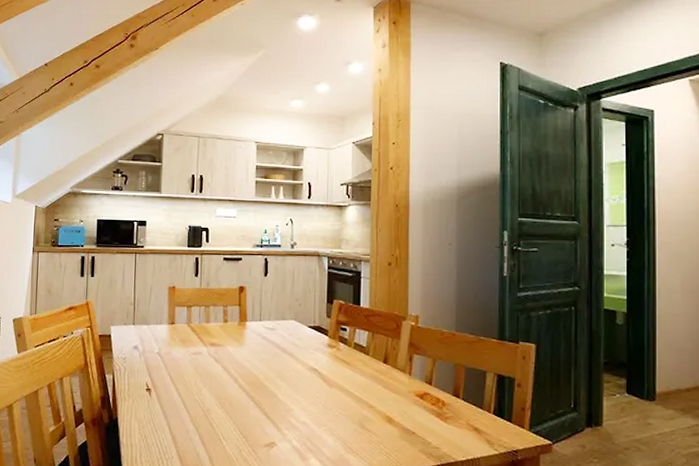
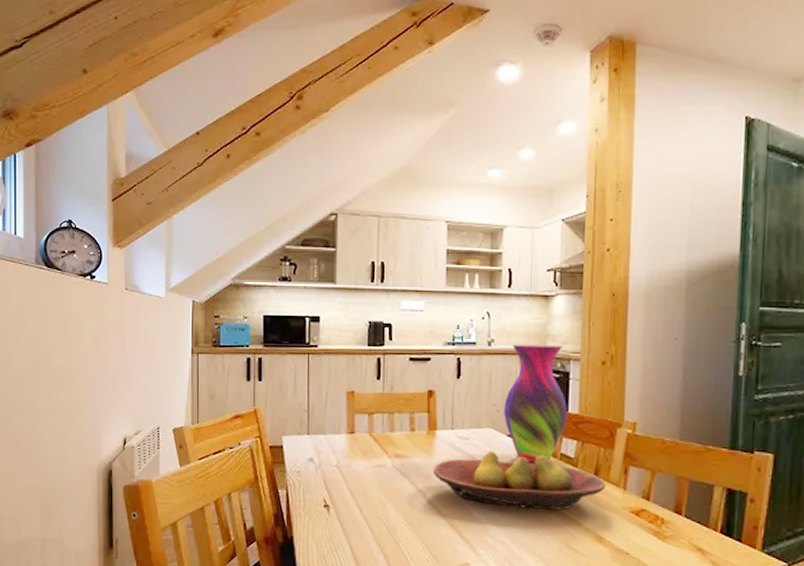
fruit bowl: none [244,340,394,394] -> present [434,450,606,510]
vase: none [305,248,360,351] -> present [504,345,568,462]

